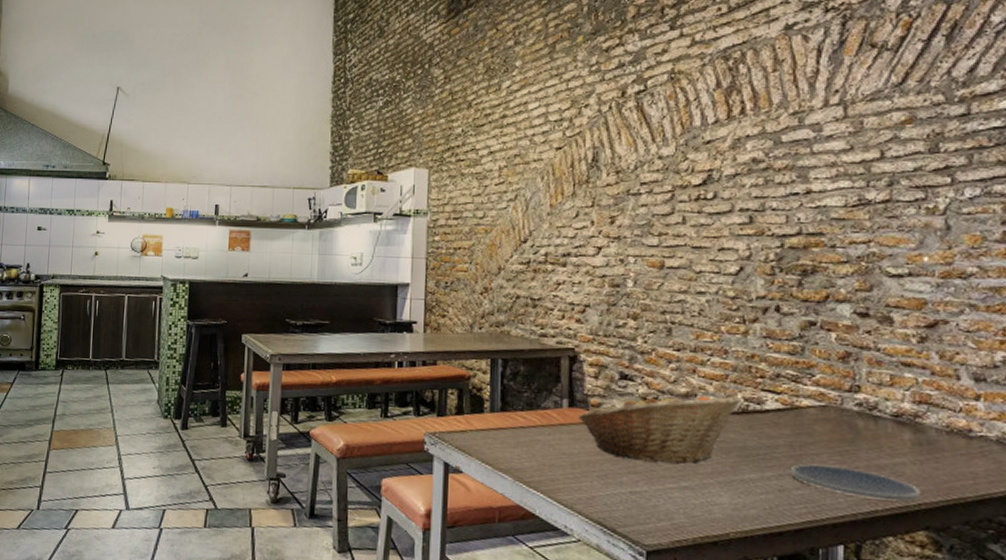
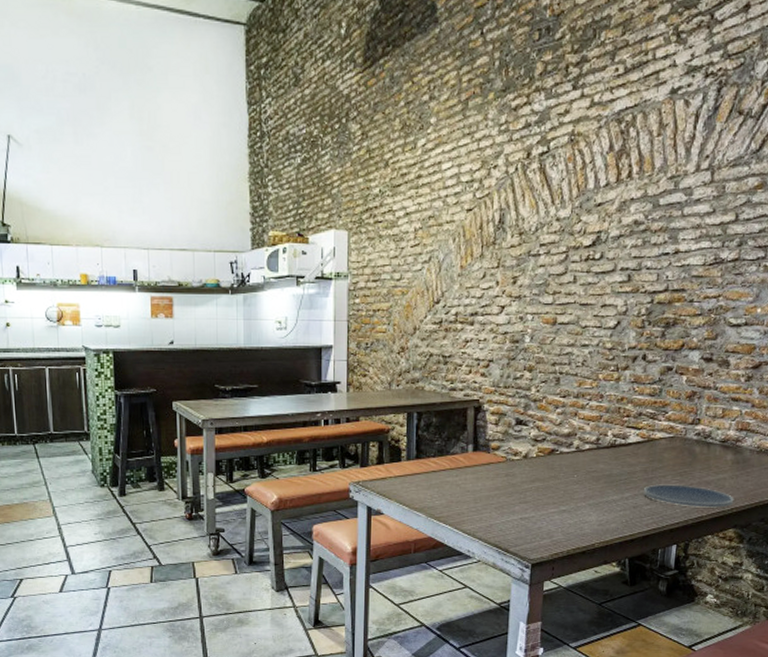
fruit basket: present [578,392,741,465] -> none [480,433,611,493]

